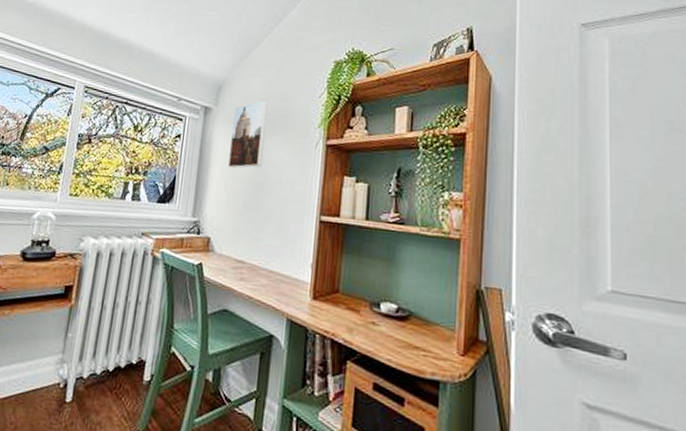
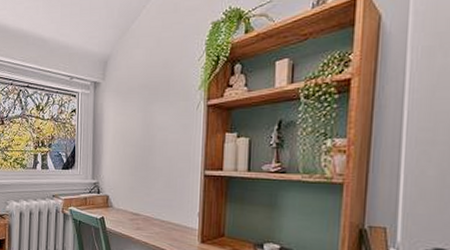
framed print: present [228,99,268,168] -> none [118,69,150,134]

